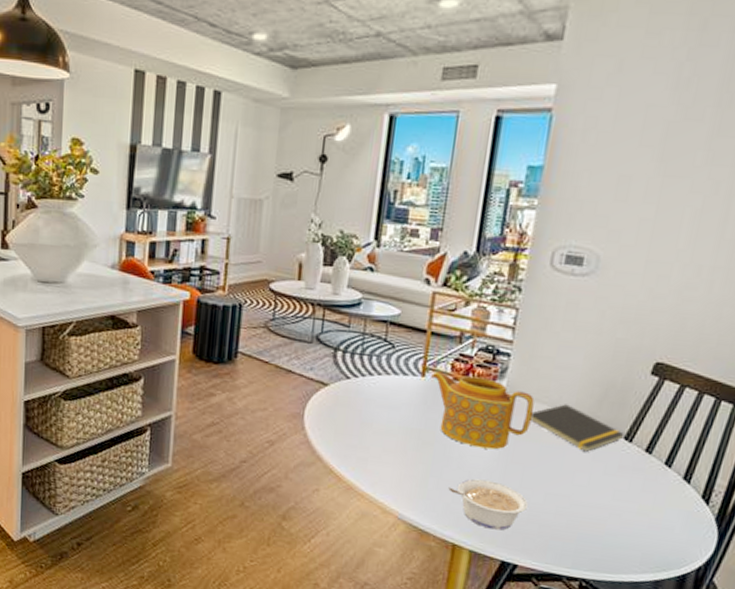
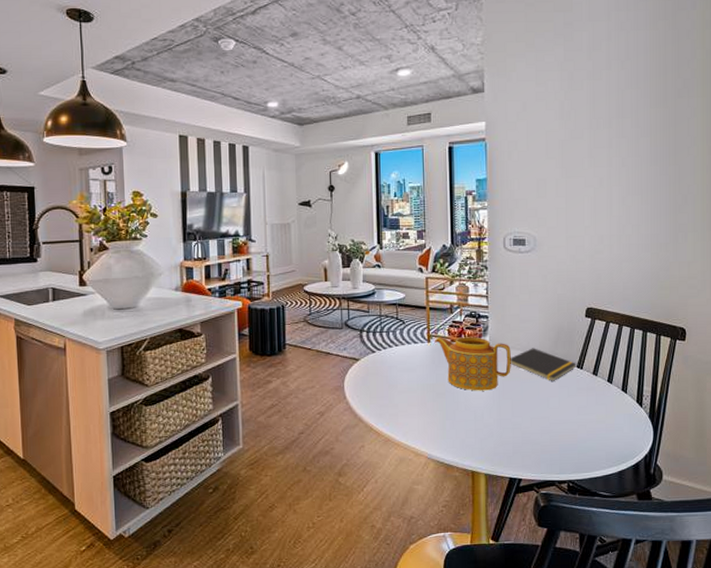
legume: present [448,478,528,531] -> none [461,415,520,454]

